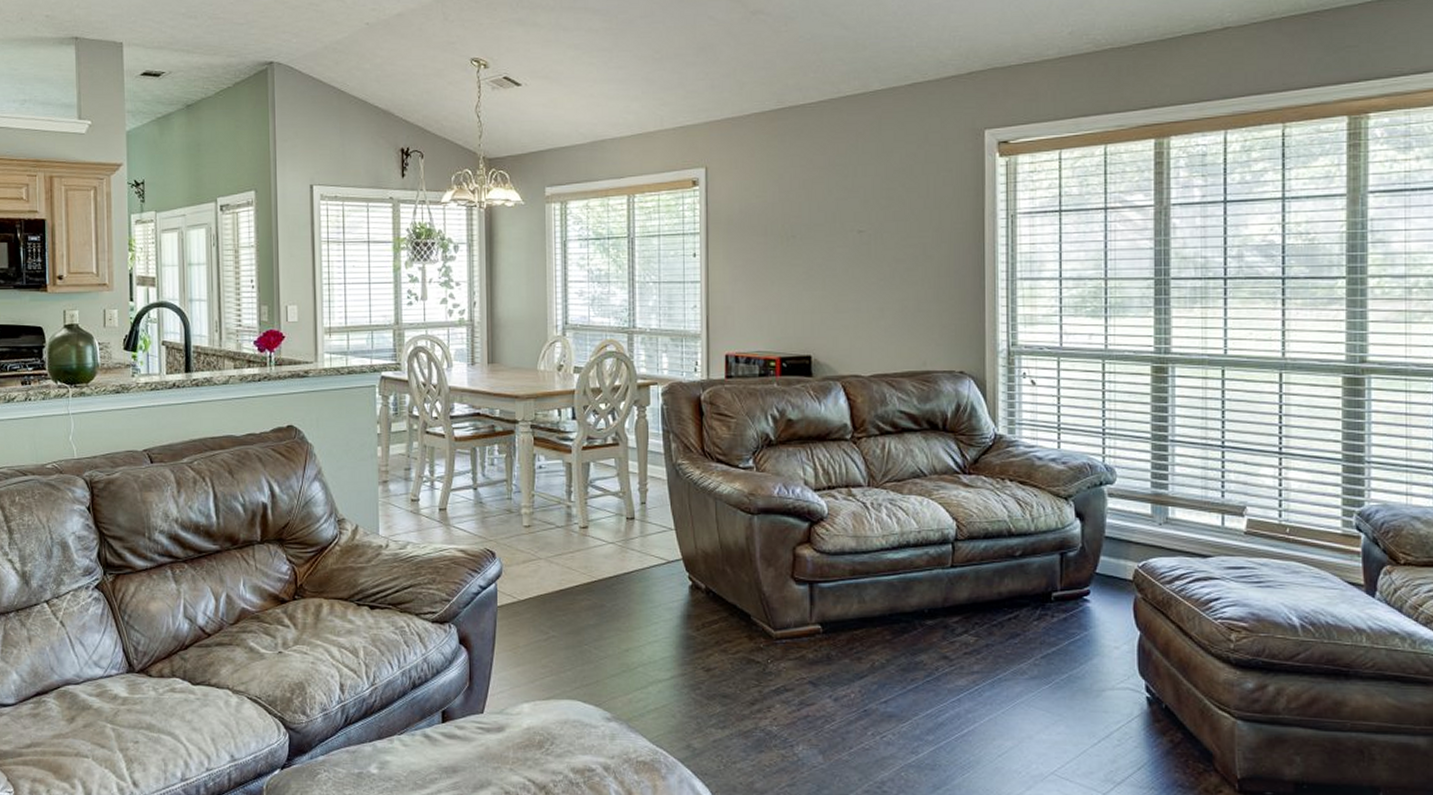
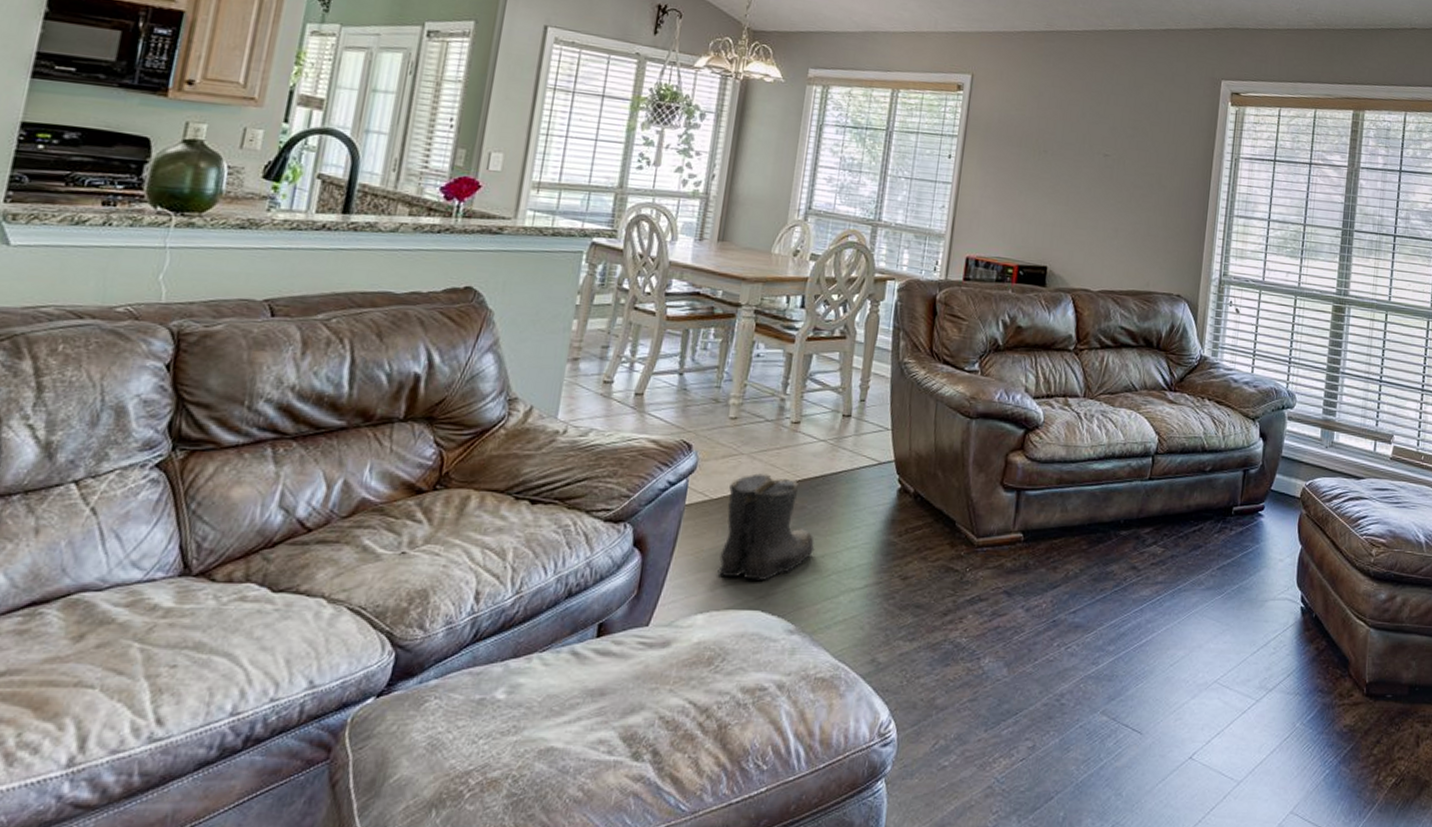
boots: none [532,576,619,673] -> present [715,473,815,580]

